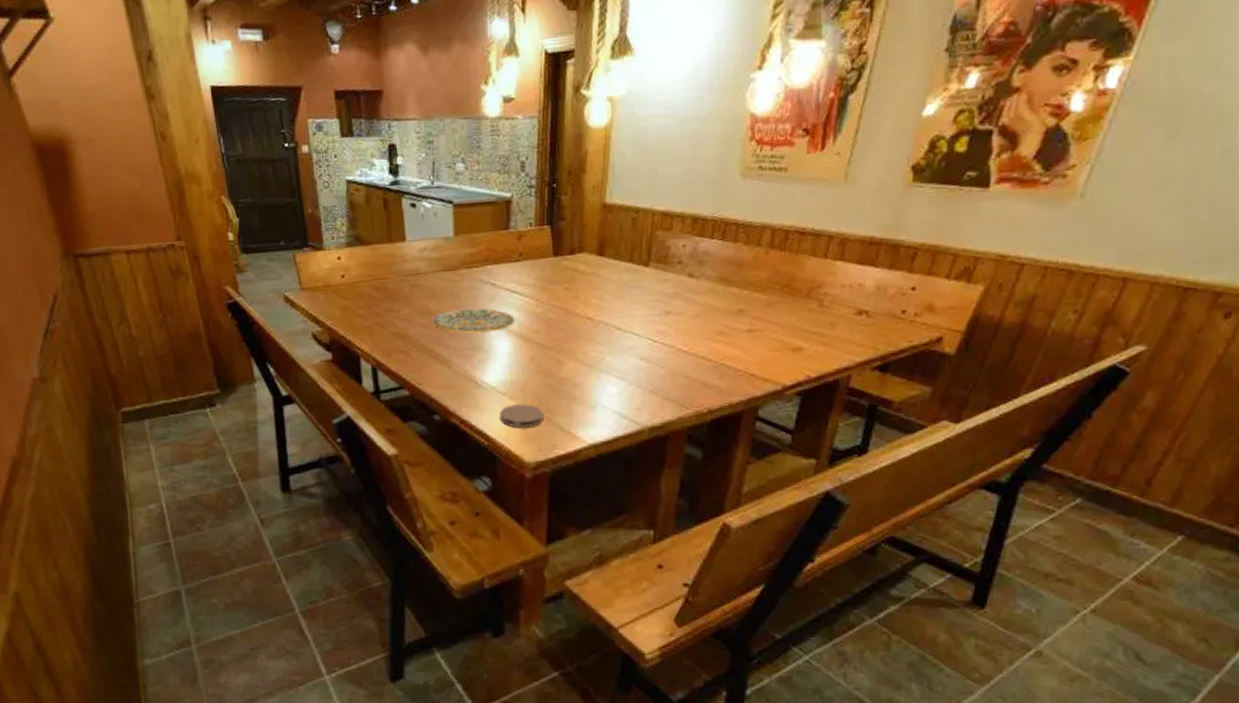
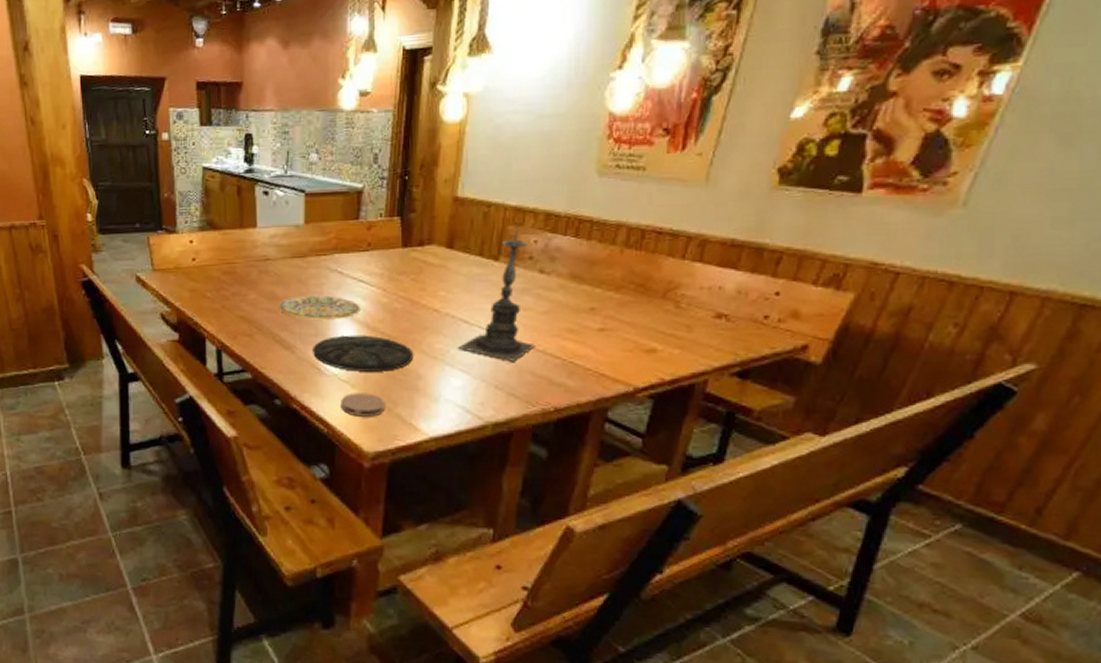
plate: none [469,346,570,383] -> present [313,335,414,372]
candle holder: none [613,227,687,366] -> present [458,223,535,362]

